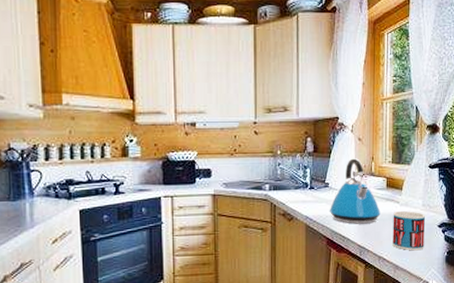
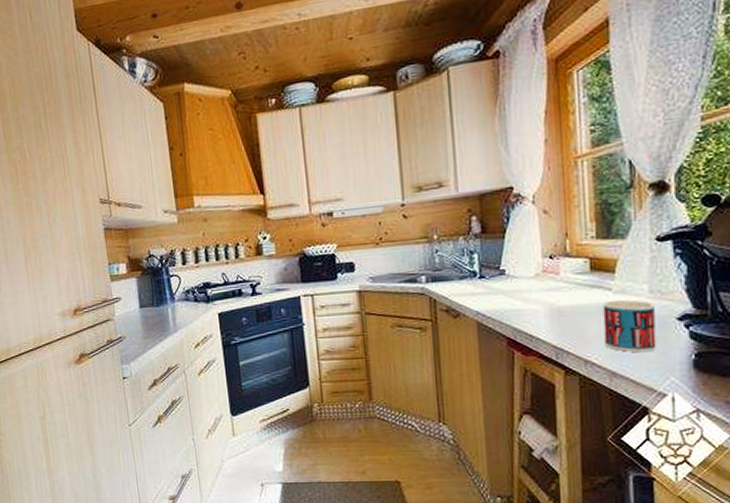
kettle: present [329,158,381,224] -> none [507,236,584,320]

